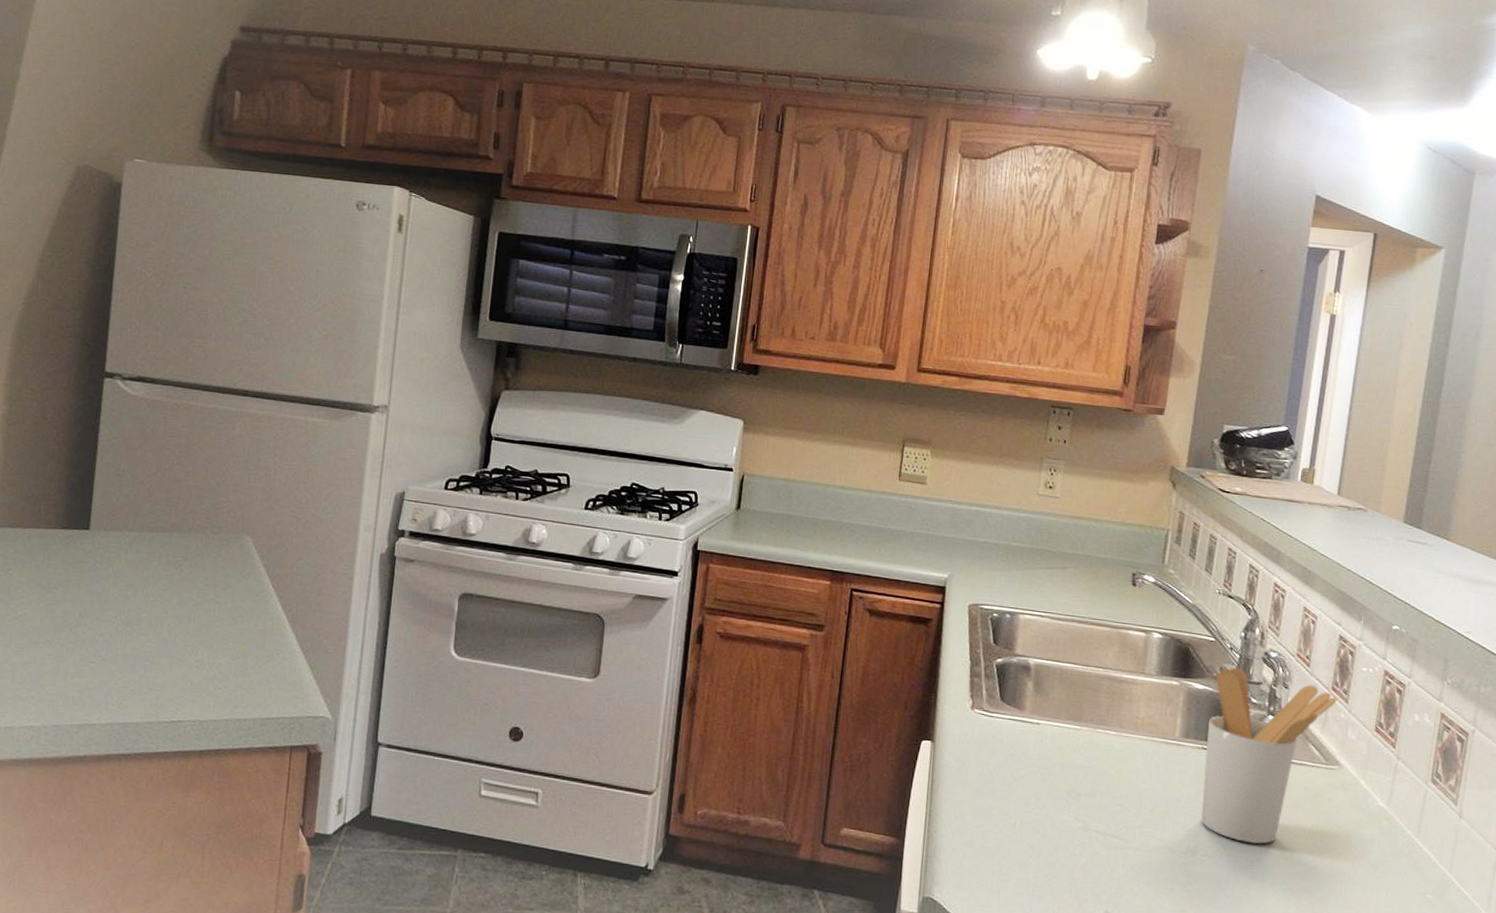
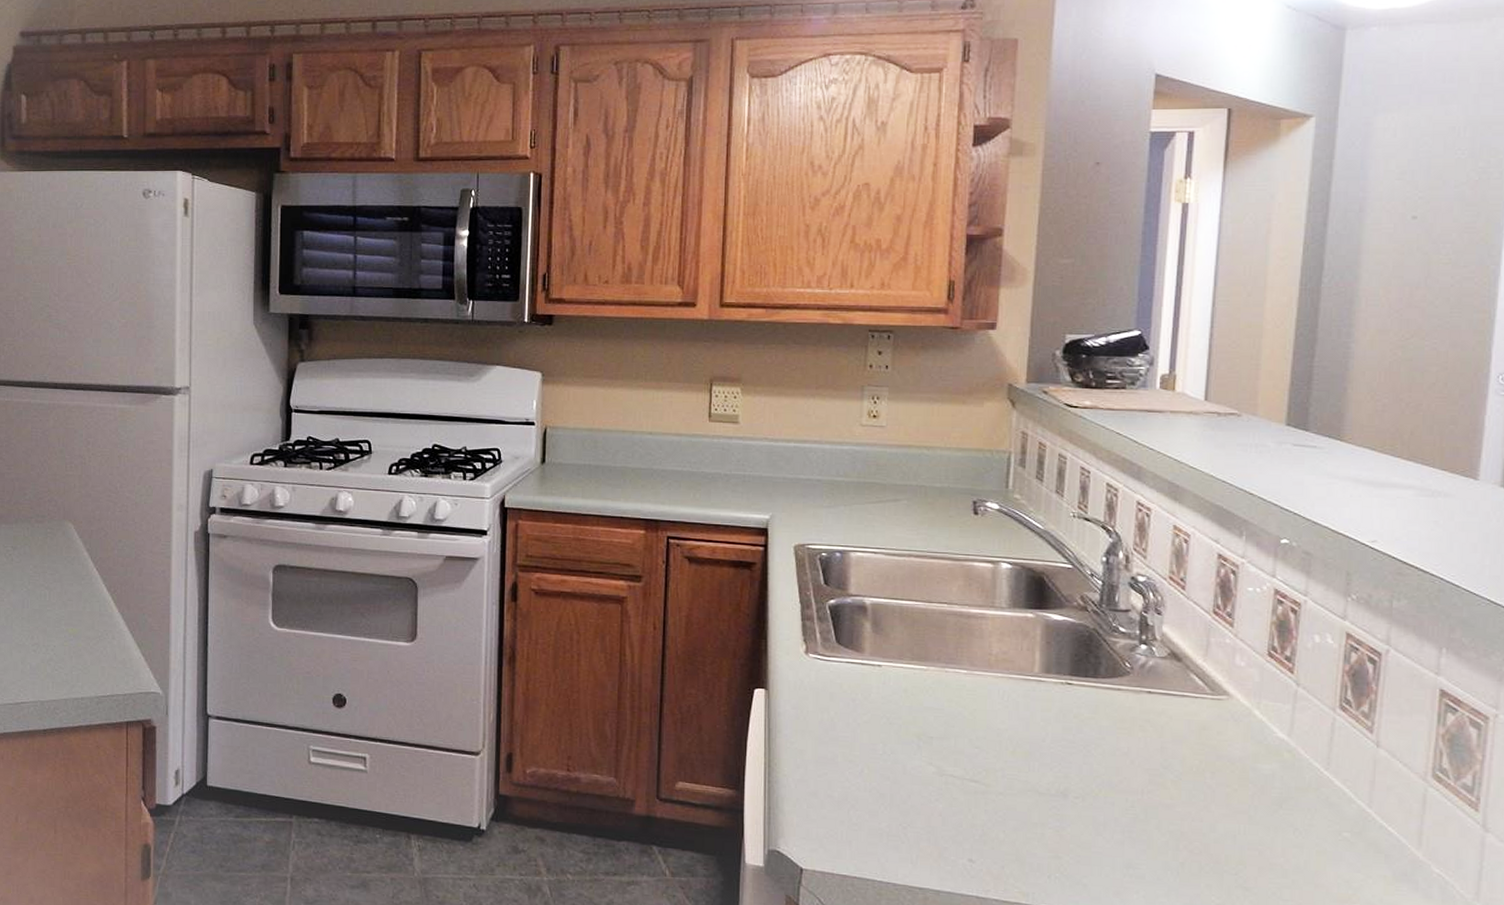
utensil holder: present [1201,667,1337,845] -> none [1070,594,1220,784]

